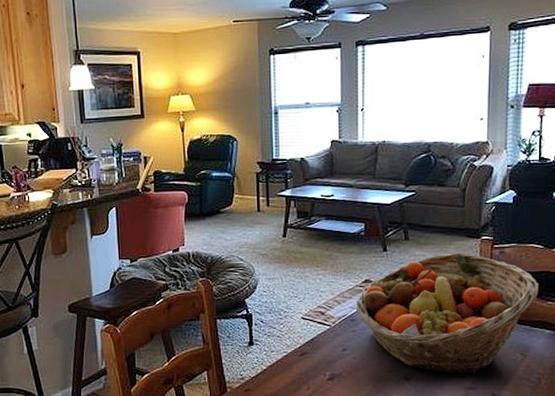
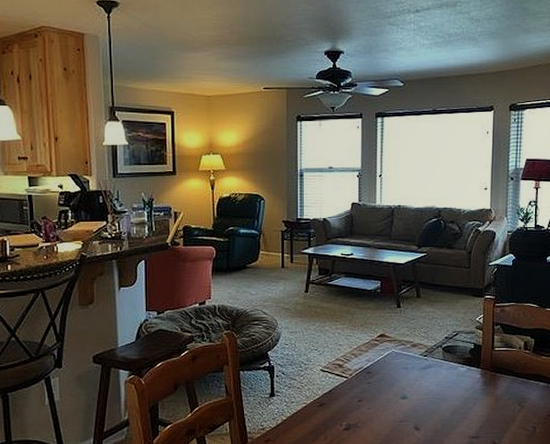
fruit basket: present [355,253,539,374] -> none [371,310,534,423]

